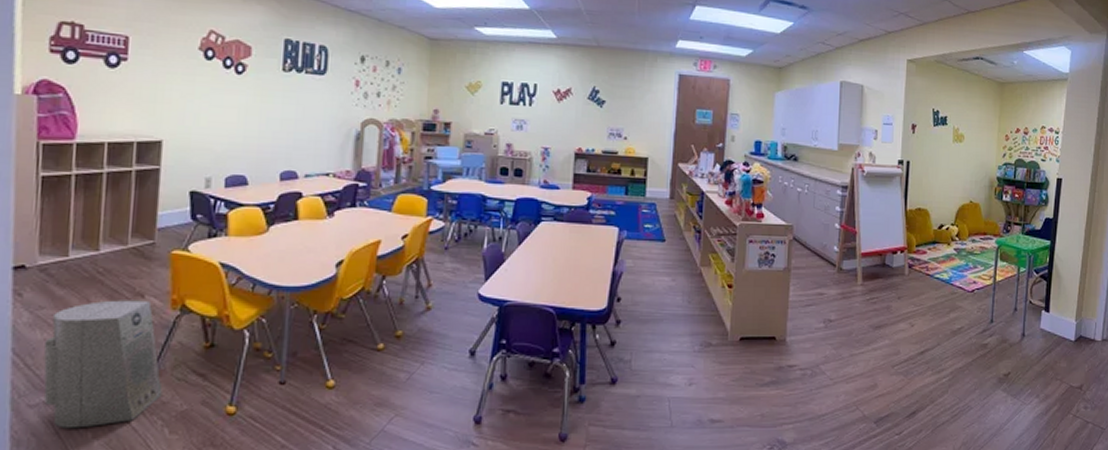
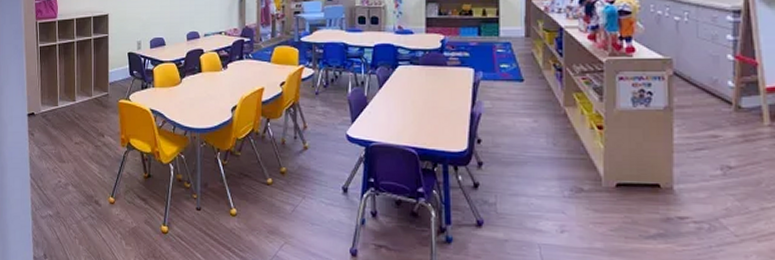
air purifier: present [43,300,163,429] -> none [47,139,119,236]

